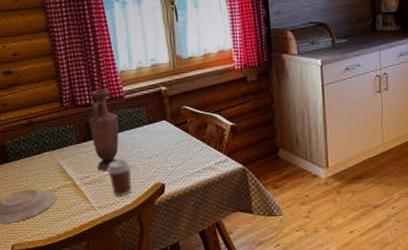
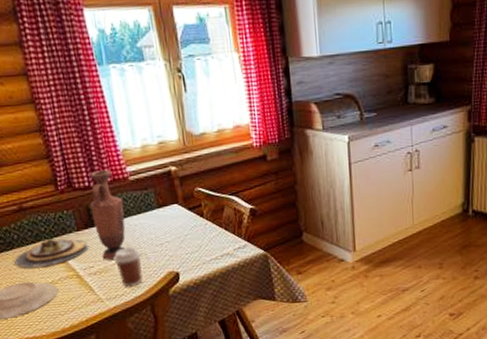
plate: none [21,149,87,177] -> present [14,238,90,268]

